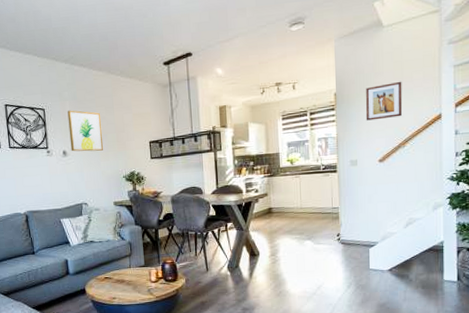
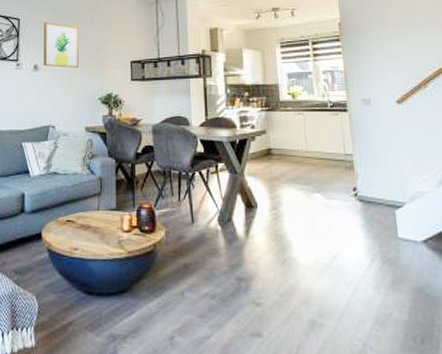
wall art: present [365,81,403,121] -> none [374,15,419,55]

